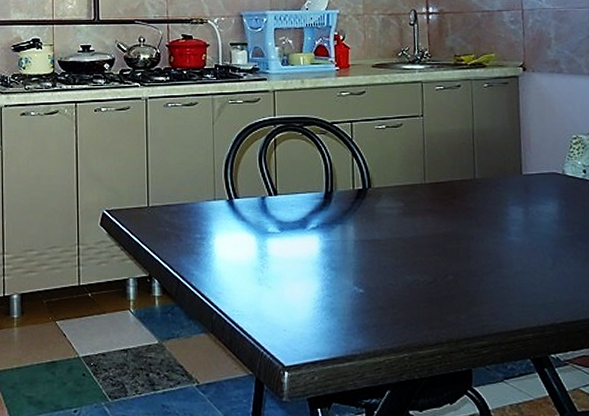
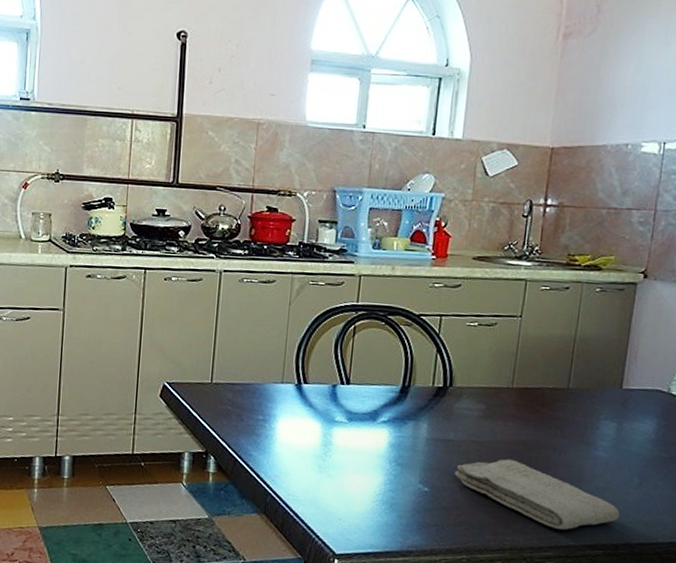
washcloth: none [385,252,541,318] -> present [454,459,620,530]

